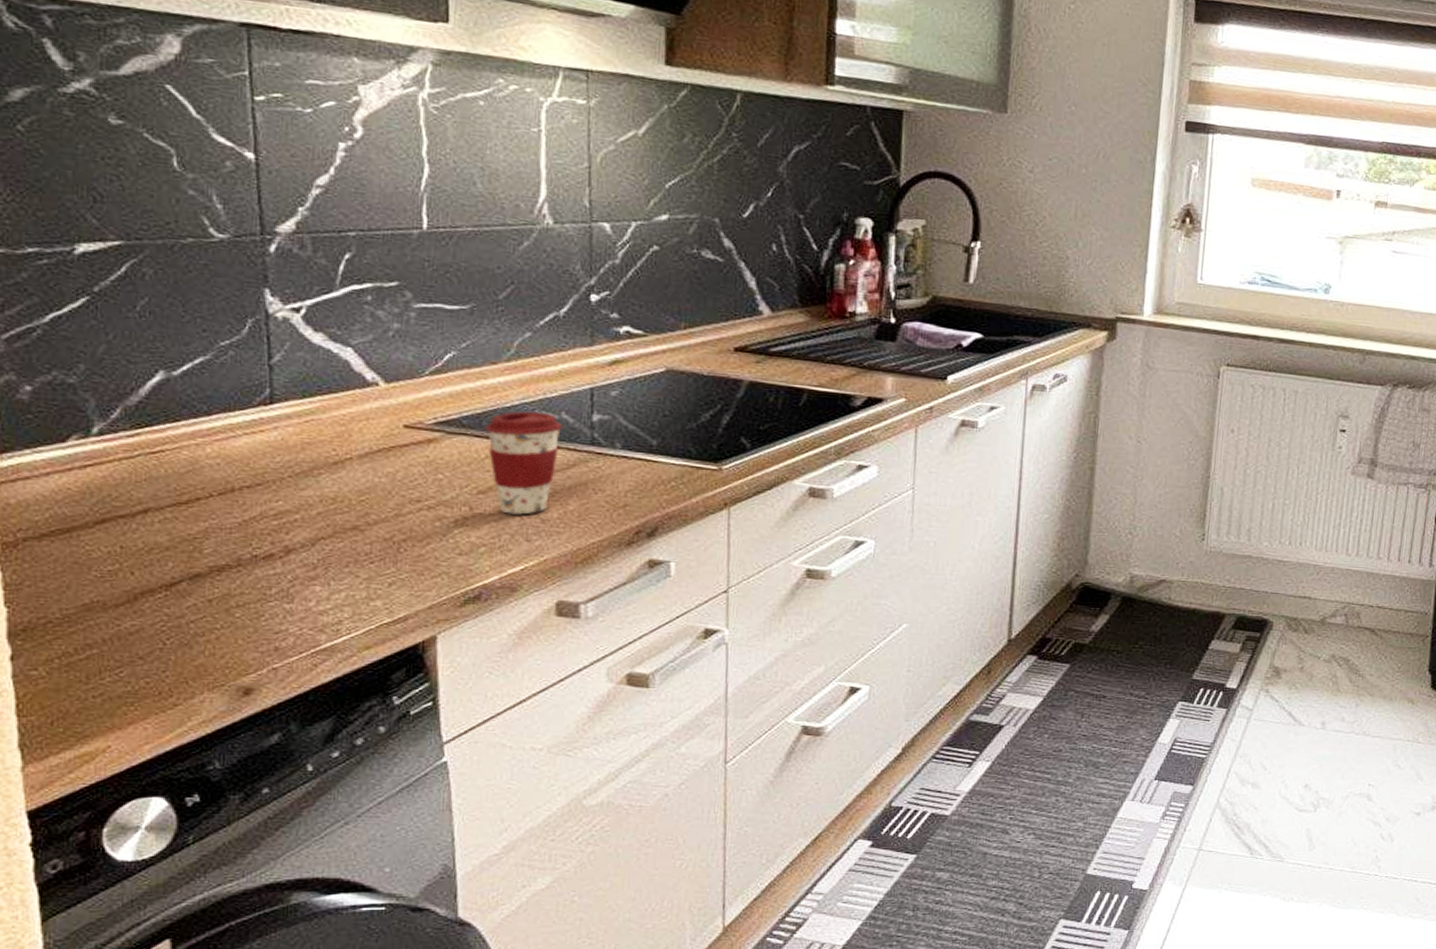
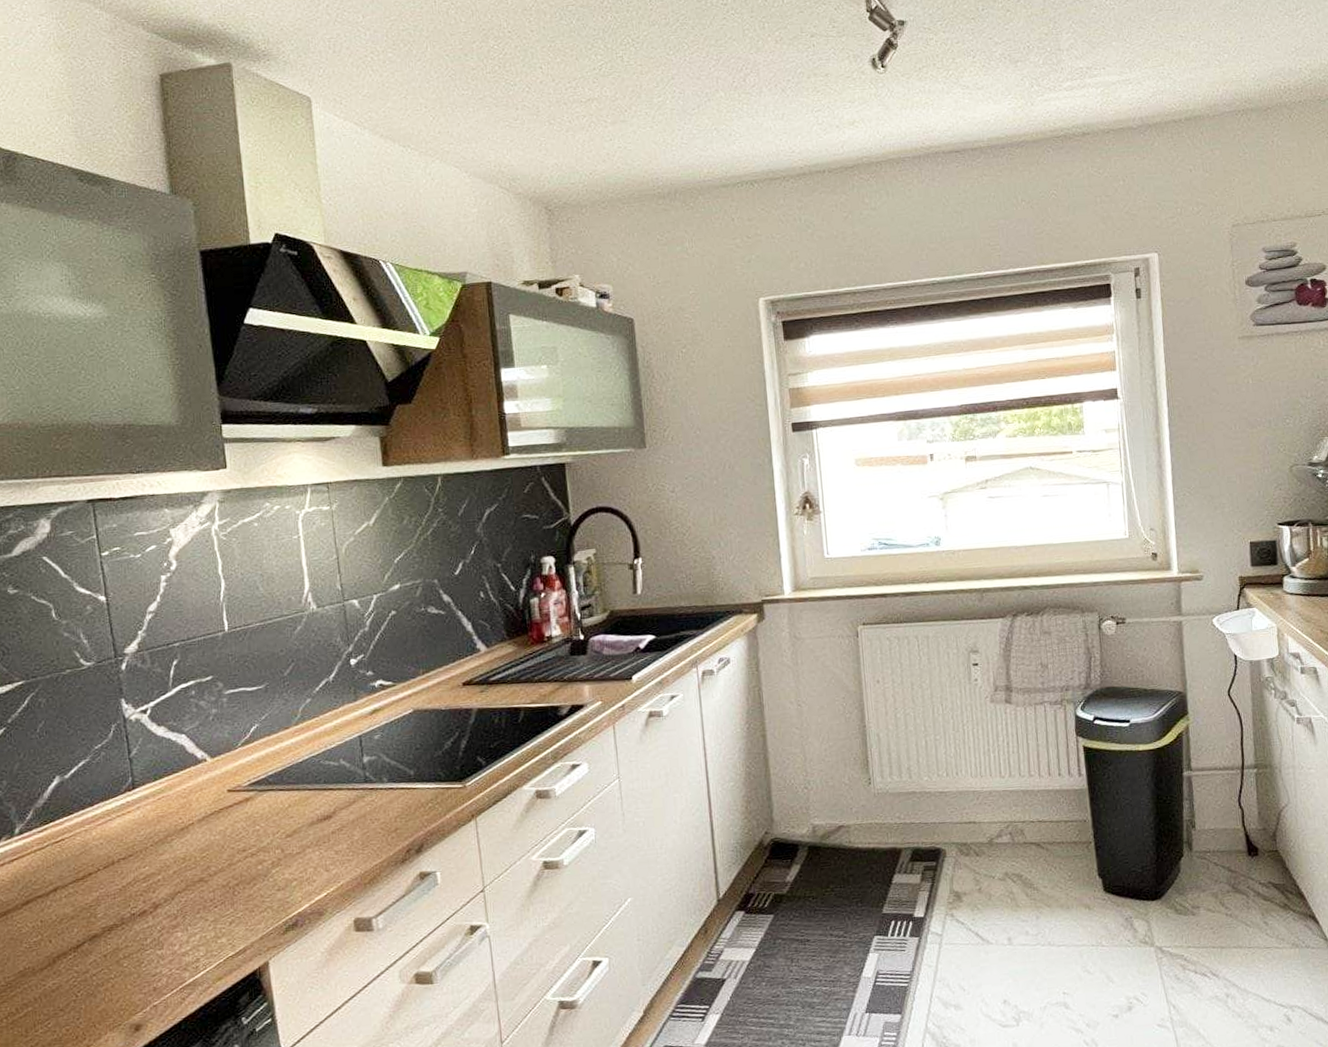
coffee cup: present [484,411,563,515] -> none [285,762,343,851]

